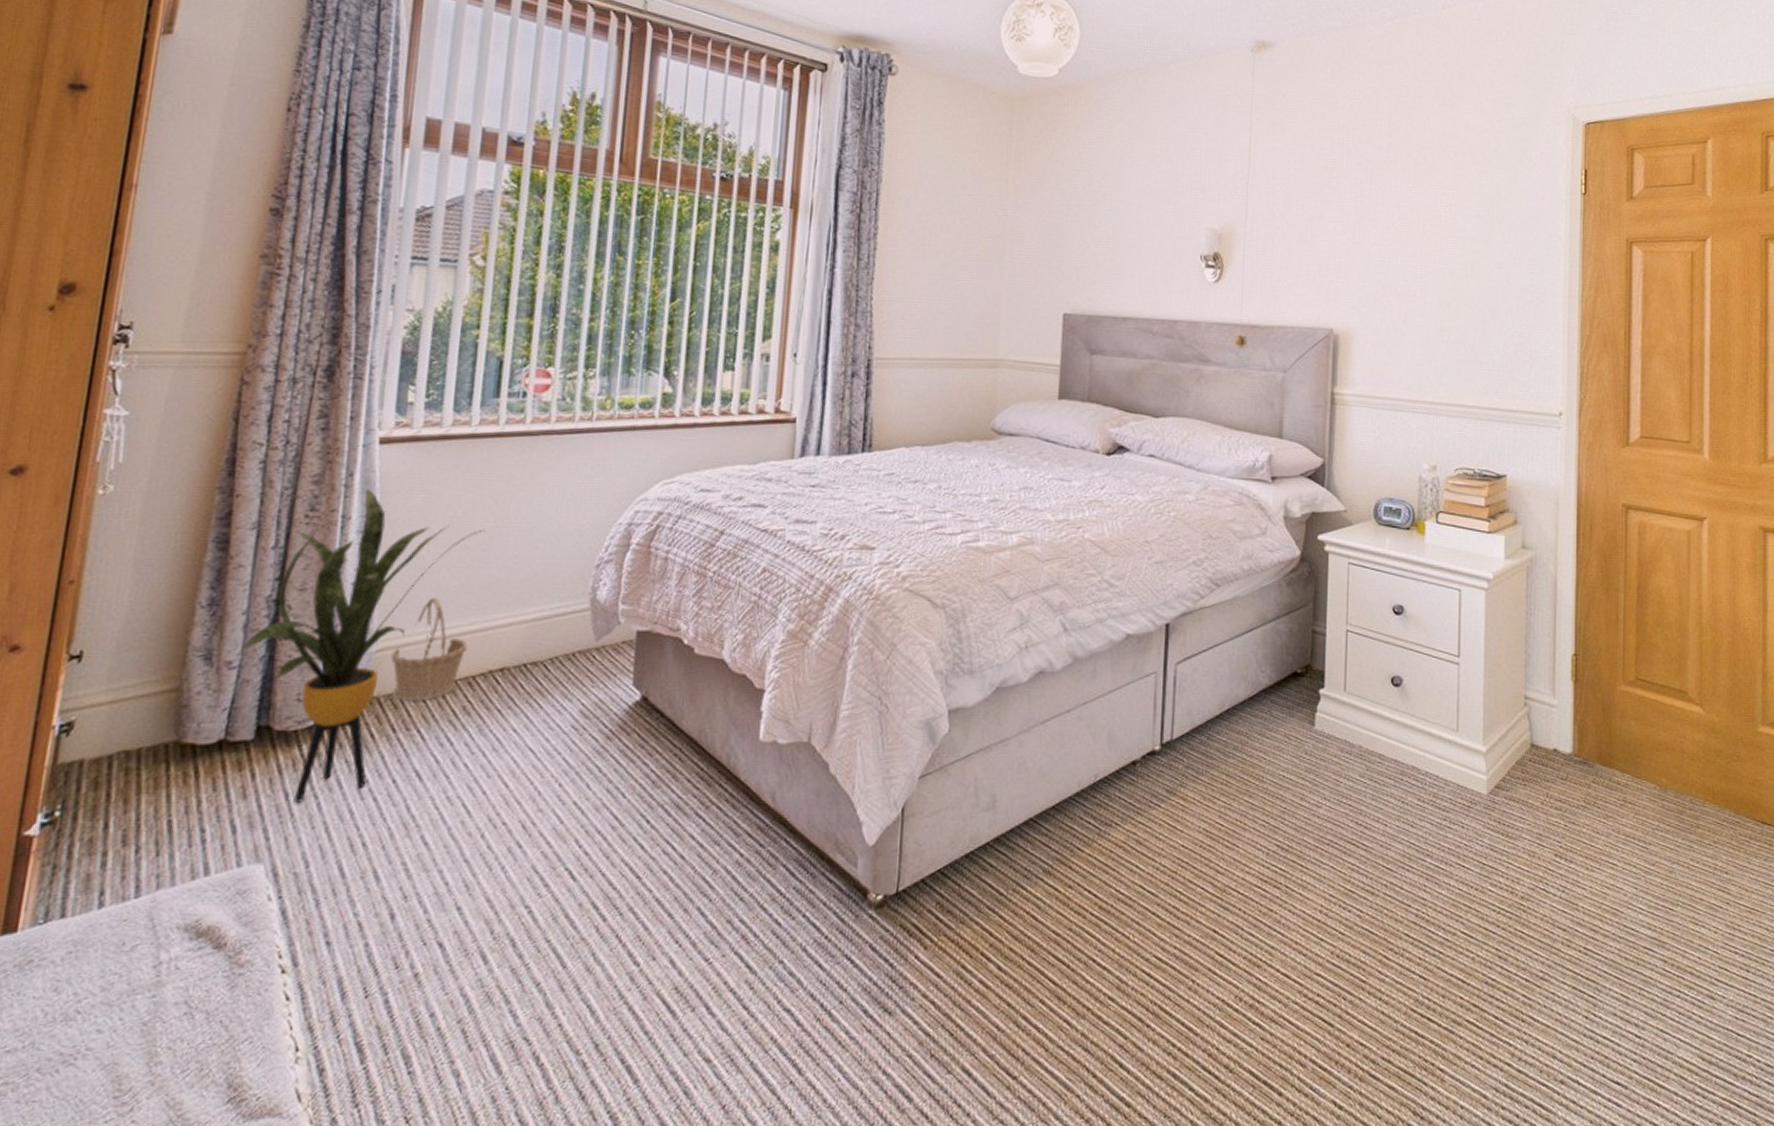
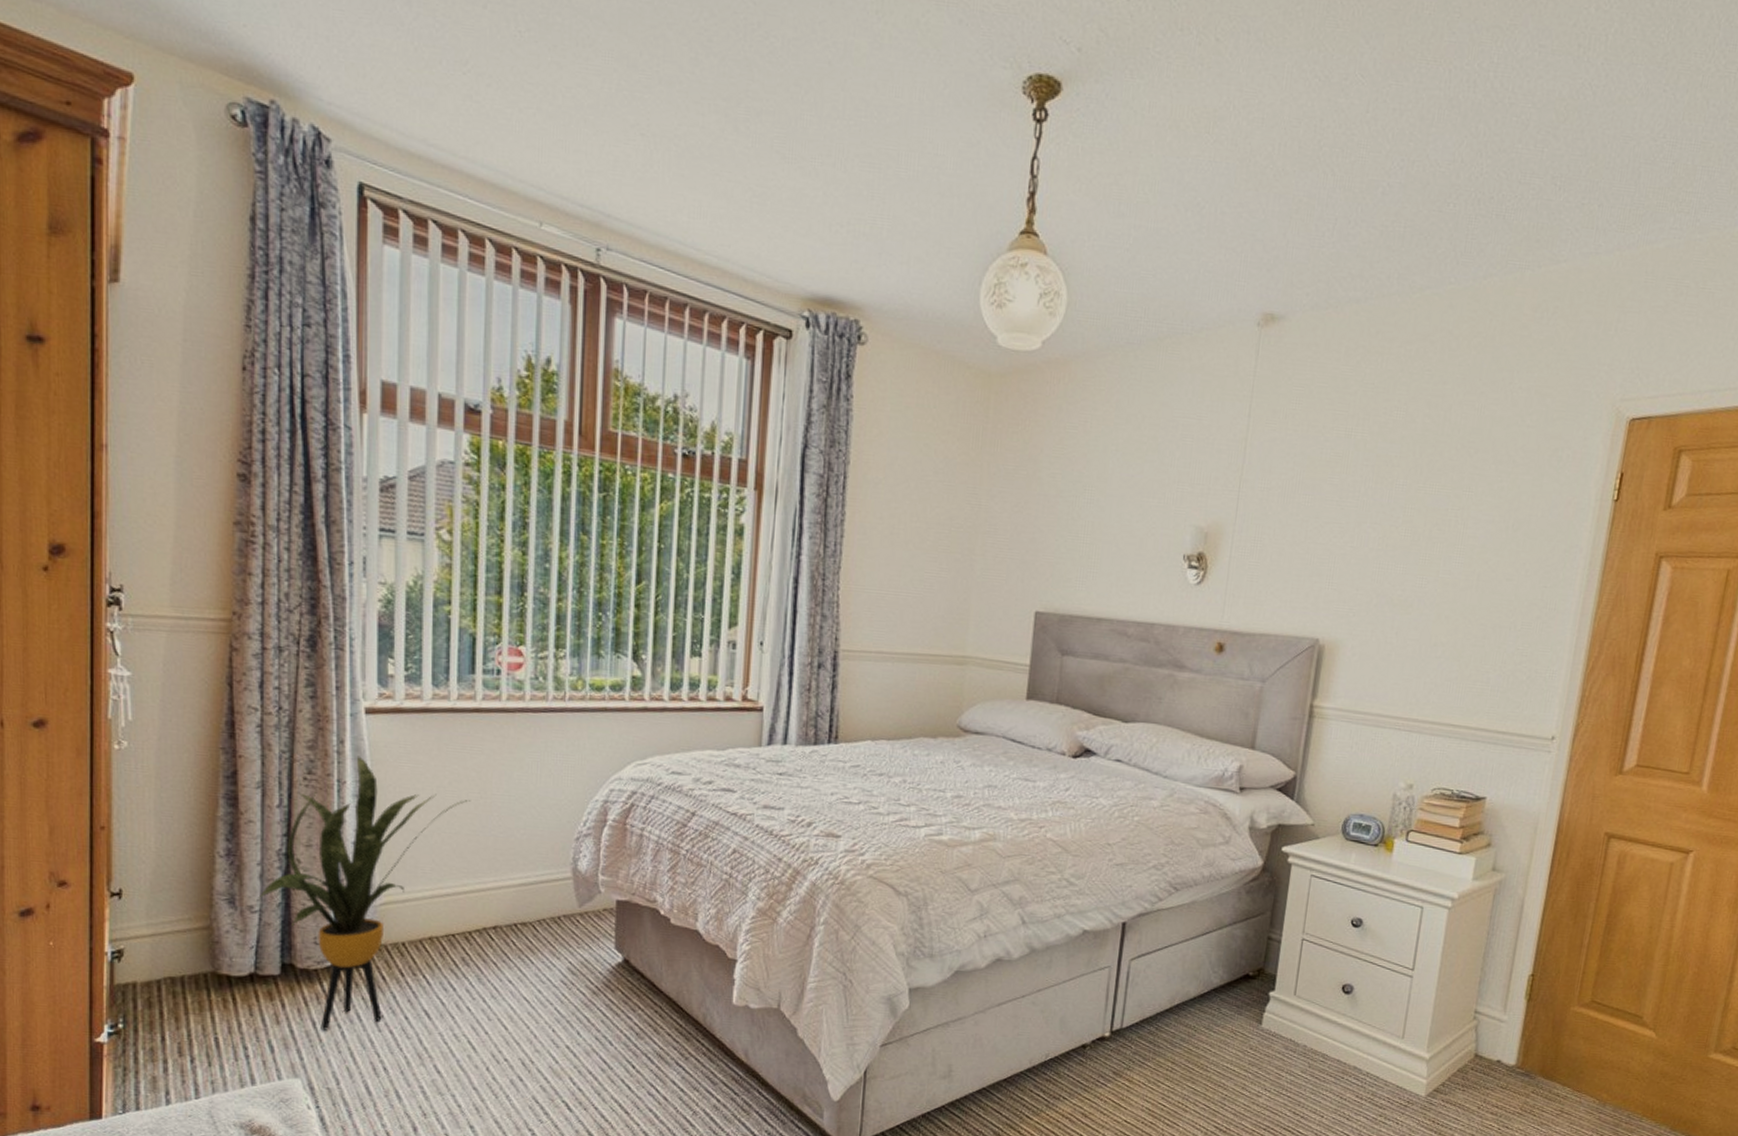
basket: present [390,596,467,702] -> none [394,858,462,951]

